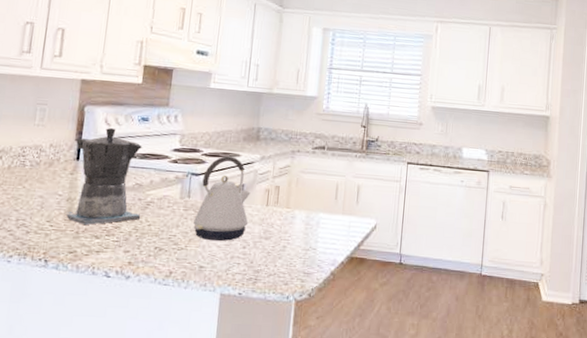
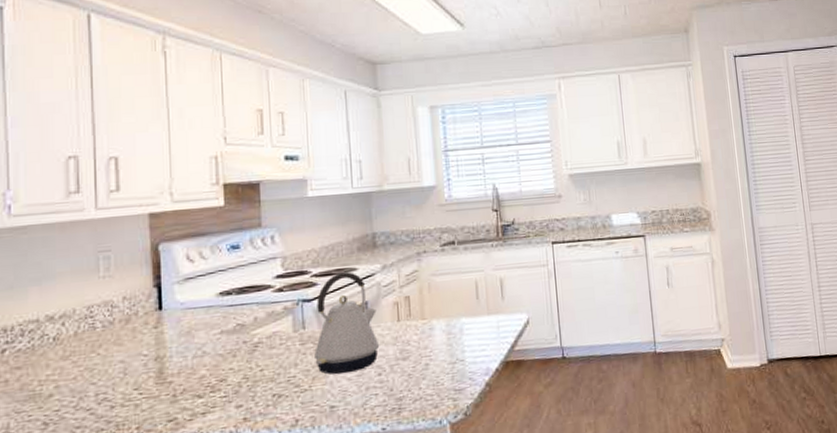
coffee maker: present [65,127,143,225] -> none [155,263,250,385]

